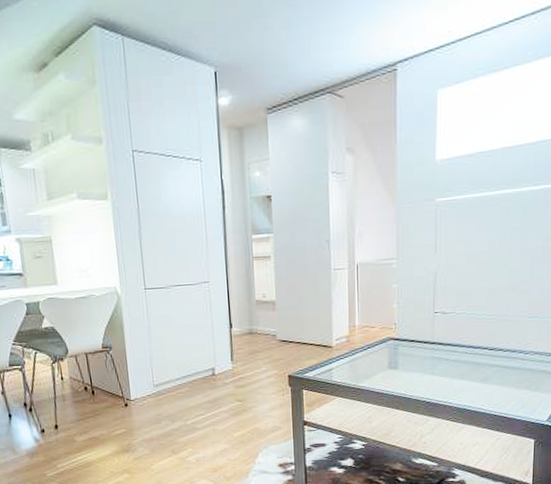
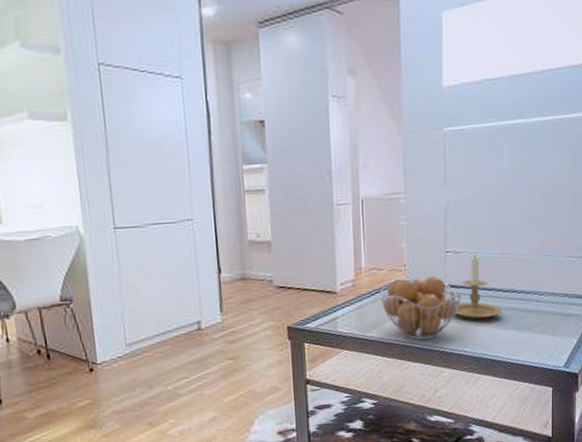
fruit basket: none [371,334,449,391] -> present [380,276,462,340]
candle holder: none [438,315,487,375] -> present [451,255,502,320]

